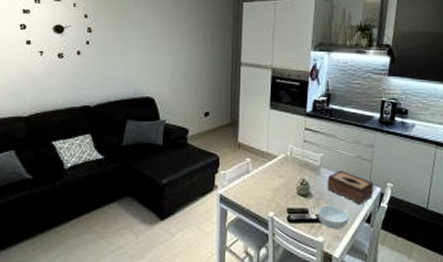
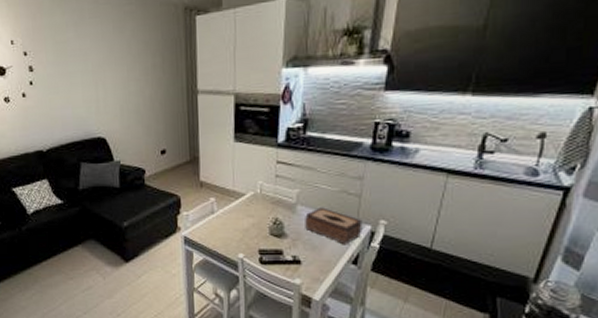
cereal bowl: present [318,205,349,229] -> none [294,245,331,271]

